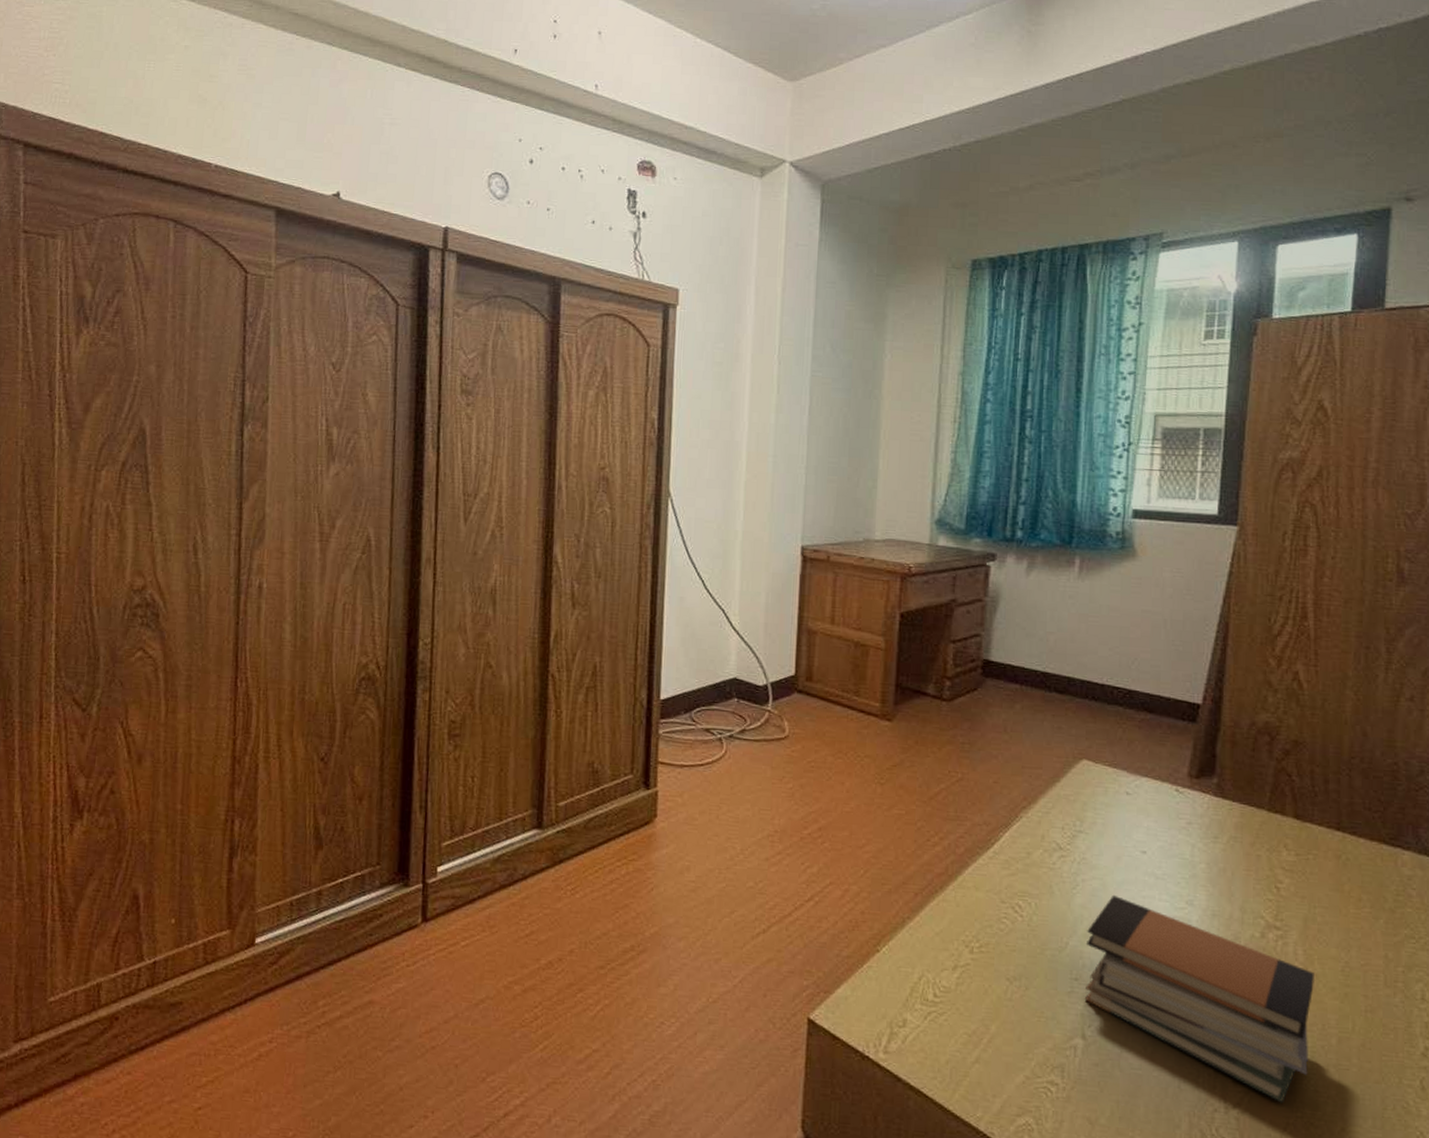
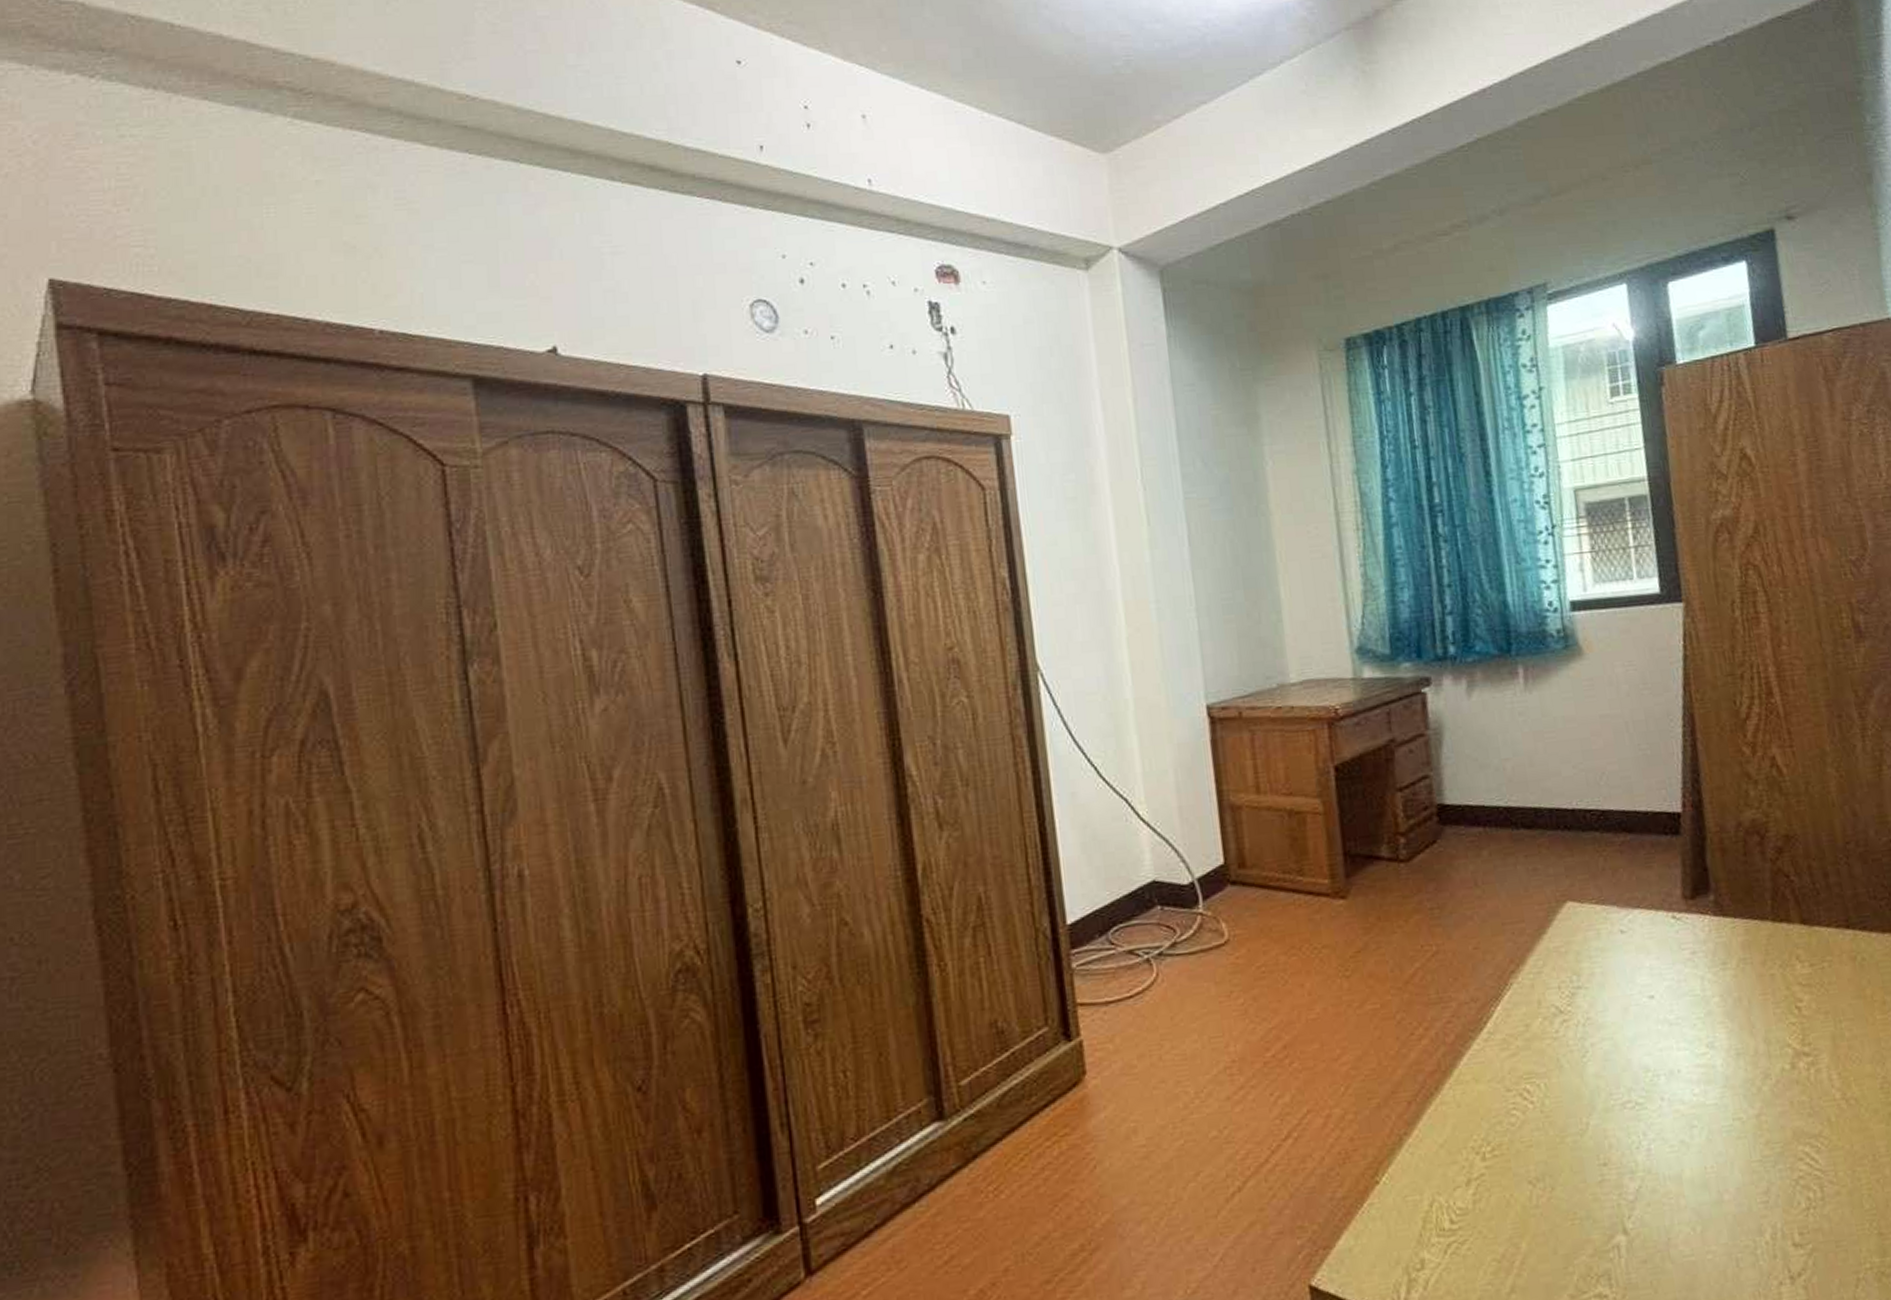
book stack: present [1084,894,1314,1103] -> none [1607,1054,1868,1257]

